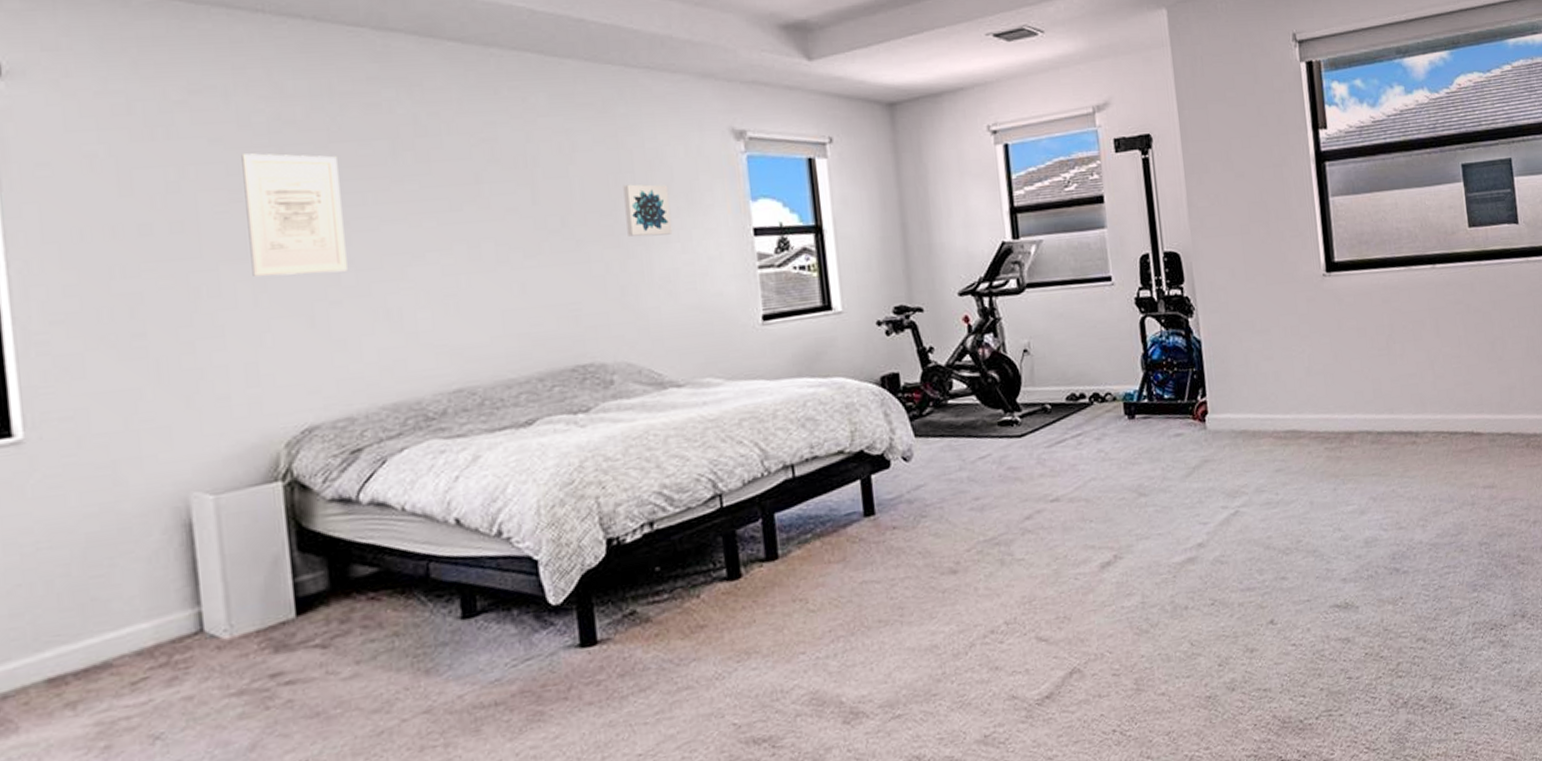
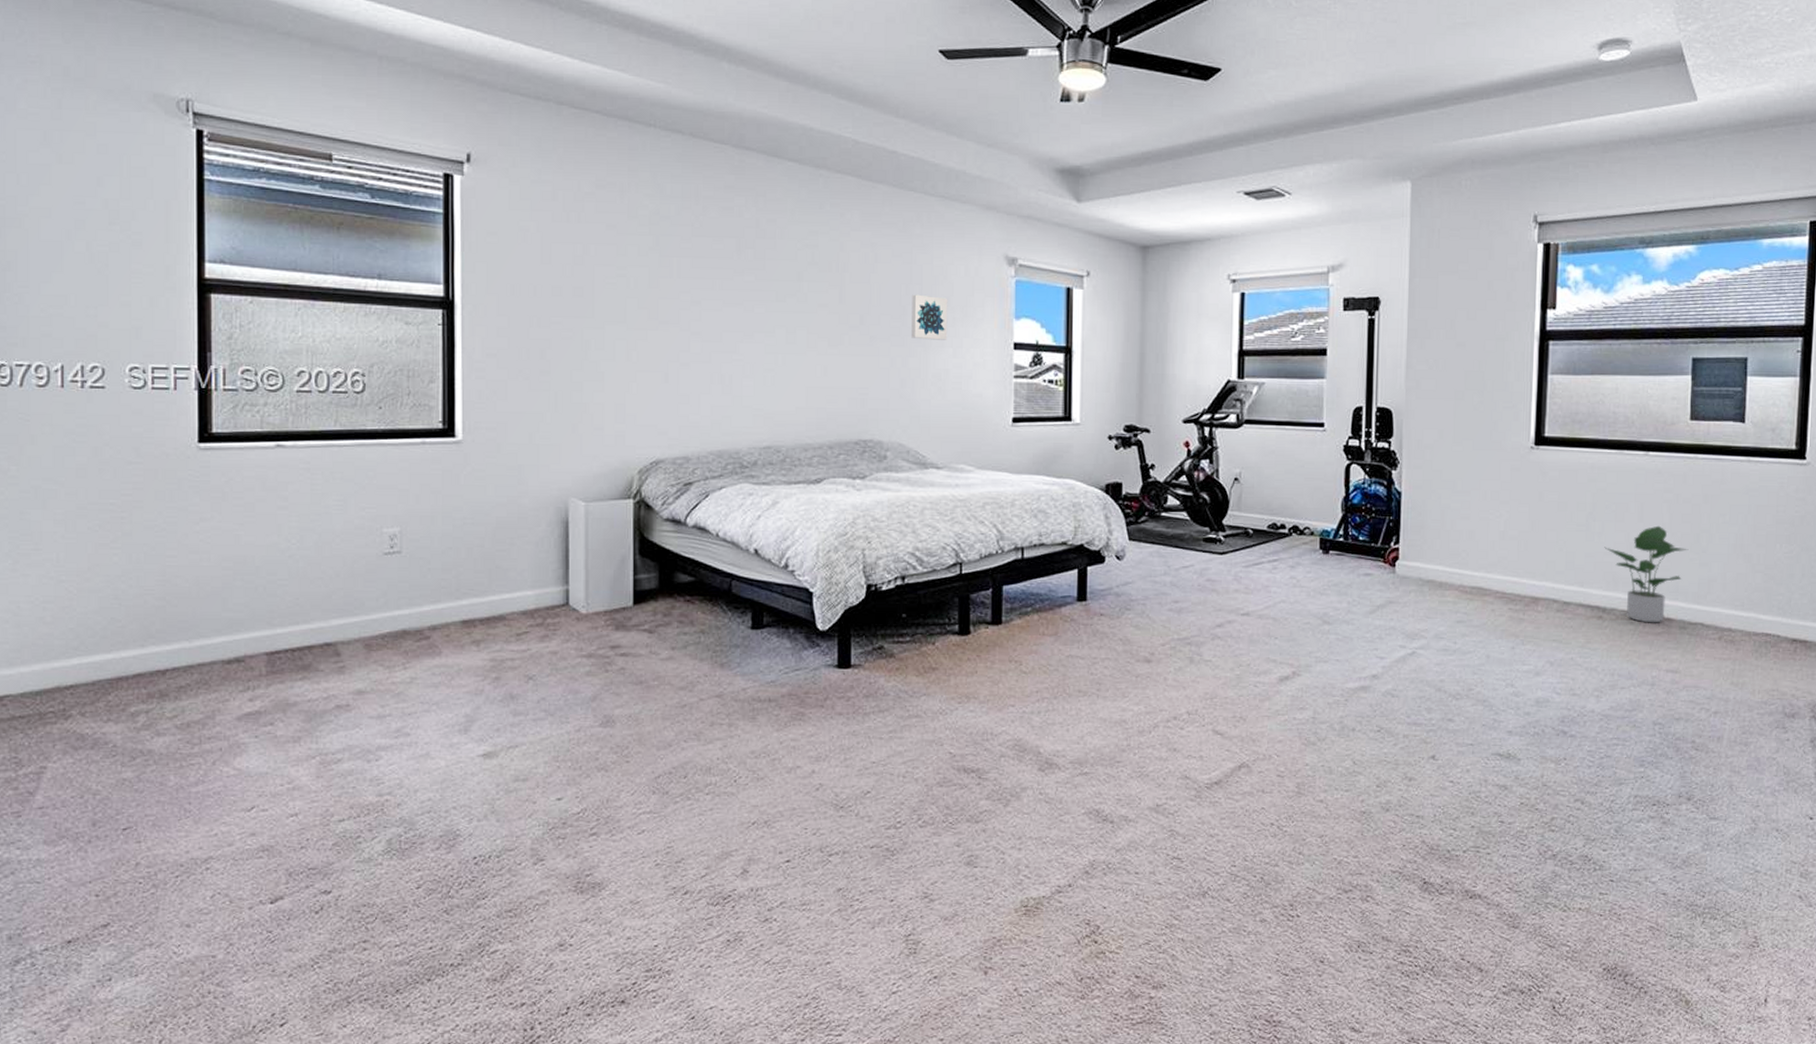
wall art: present [241,153,348,276] -> none [628,239,697,341]
potted plant: none [1407,338,1486,441] -> present [1604,525,1689,623]

